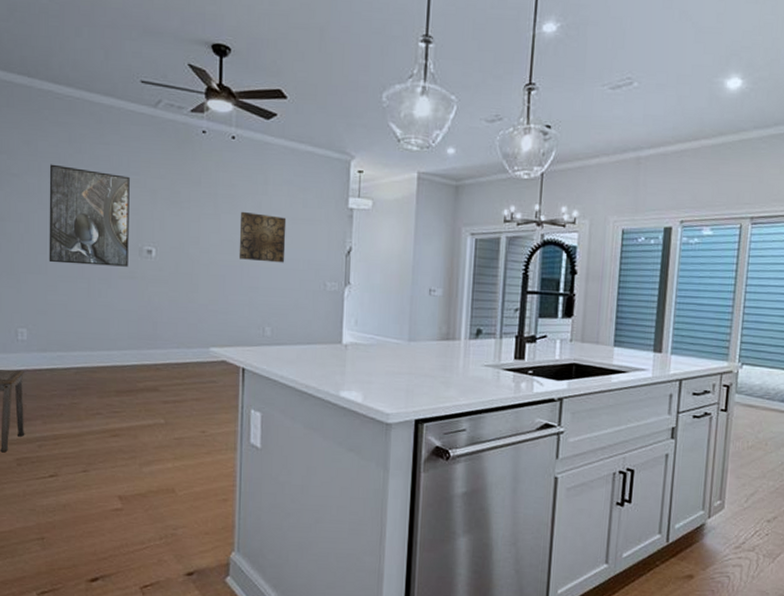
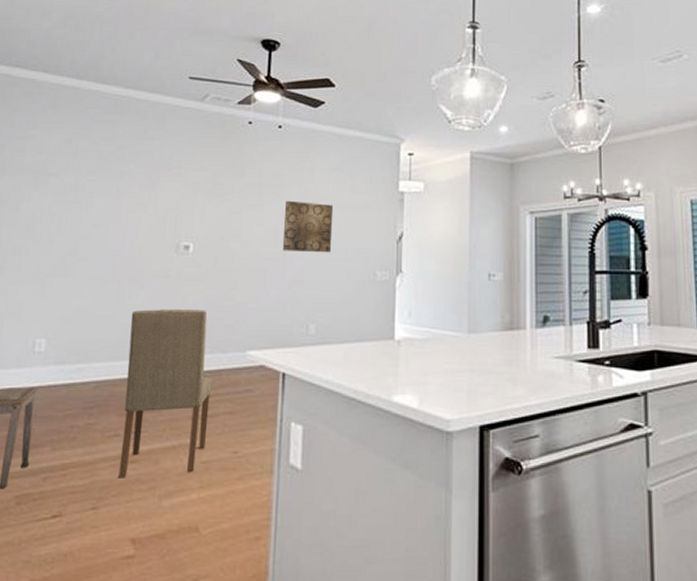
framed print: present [49,164,130,267] -> none [78,162,171,265]
dining chair: none [102,307,181,449] -> present [118,309,214,478]

